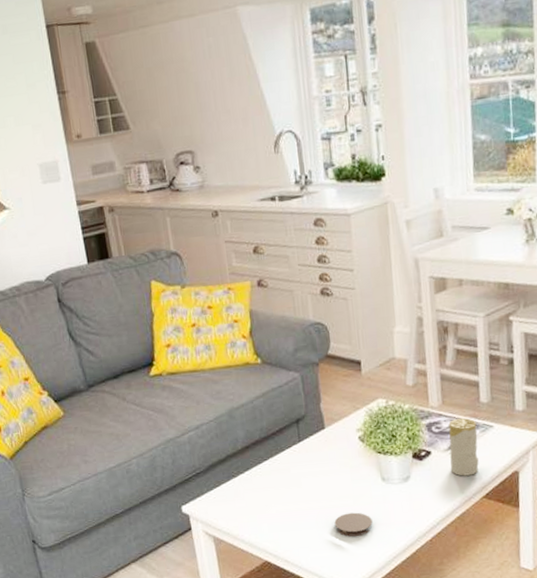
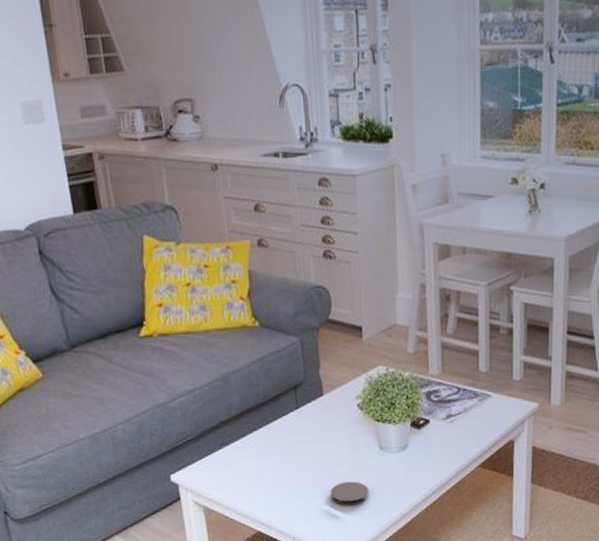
candle: present [448,417,479,476] -> none [447,386,476,445]

